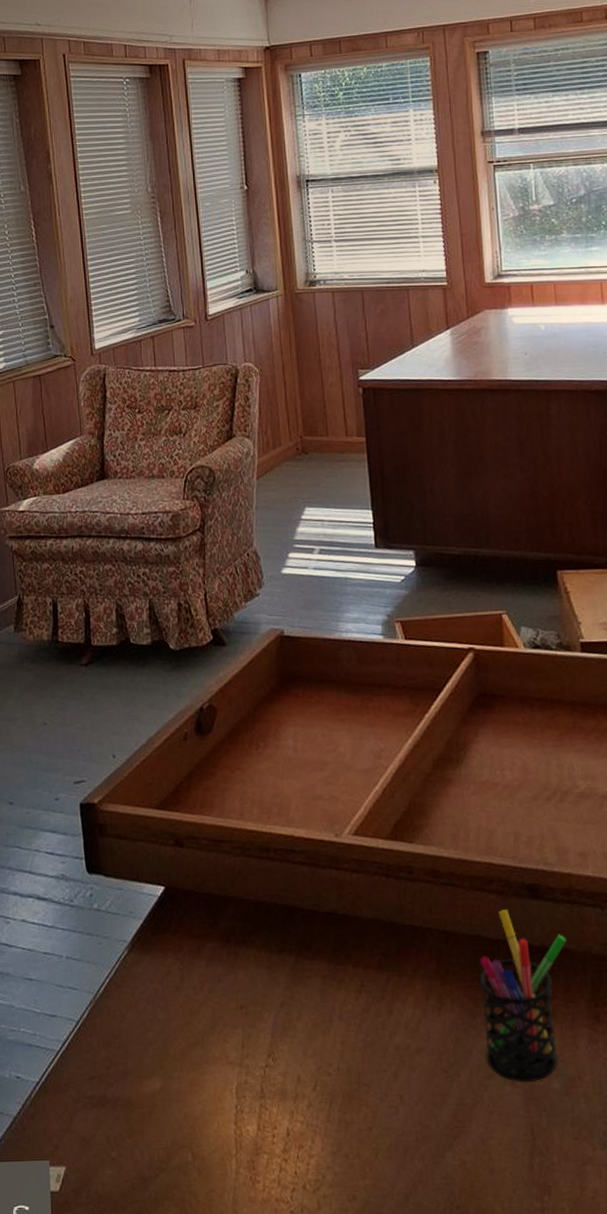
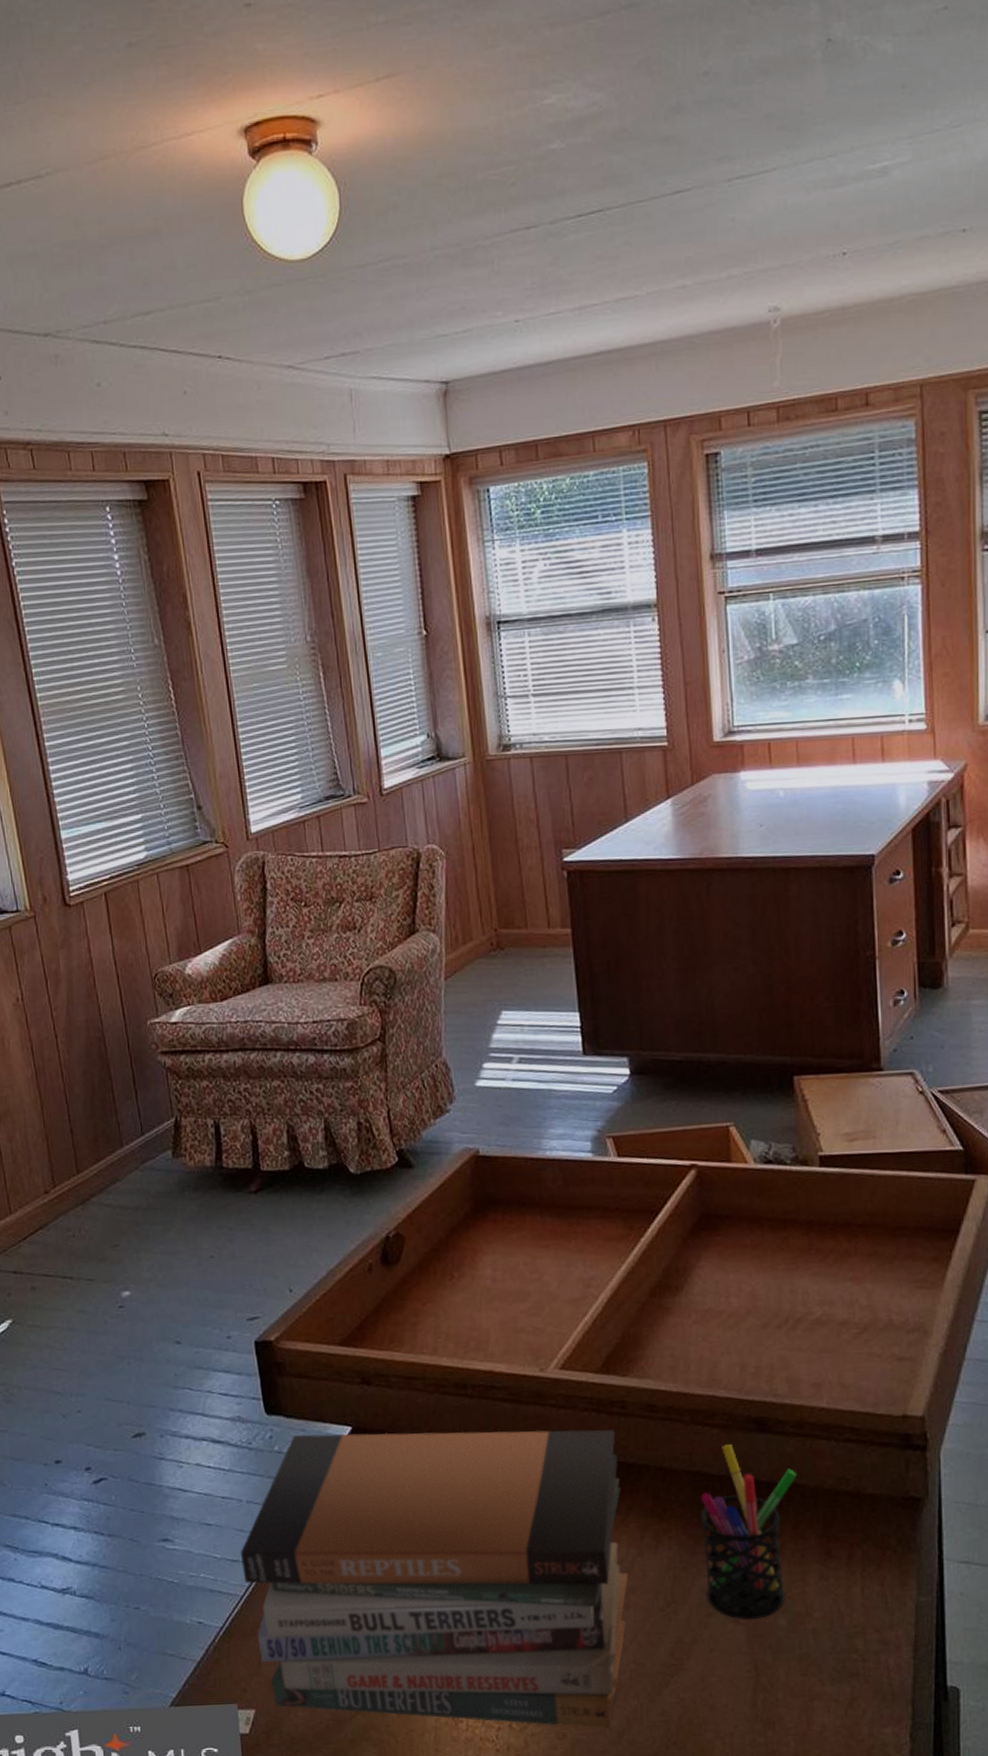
book stack: none [58,892,415,1191] -> present [240,1429,629,1729]

